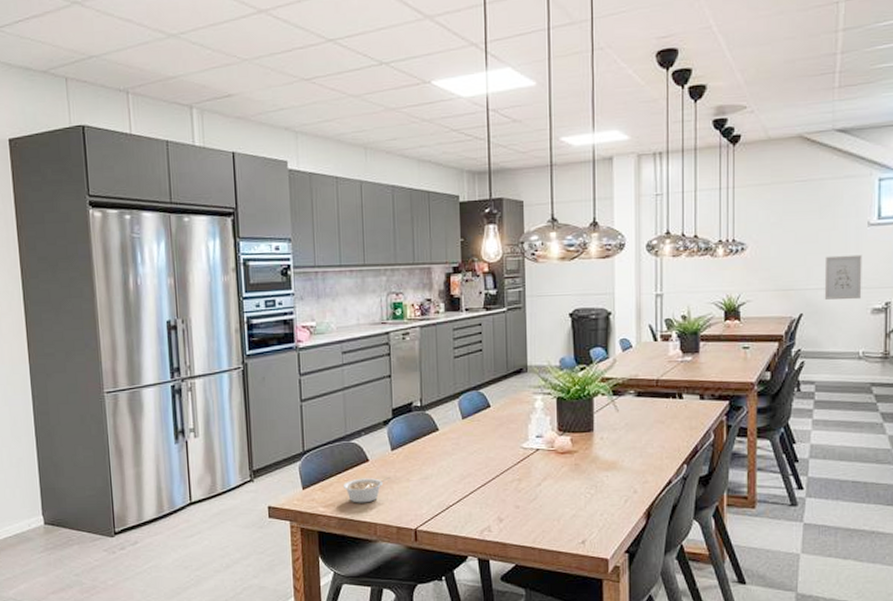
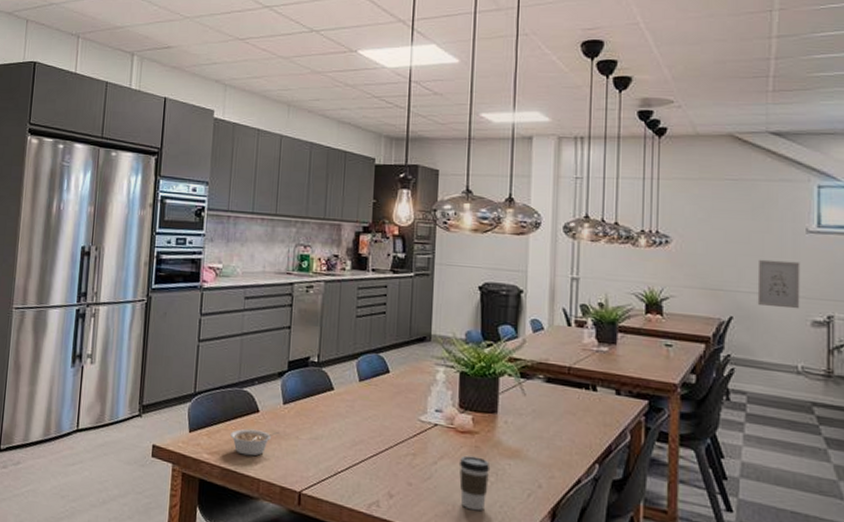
coffee cup: none [561,473,590,522] -> present [458,455,491,511]

